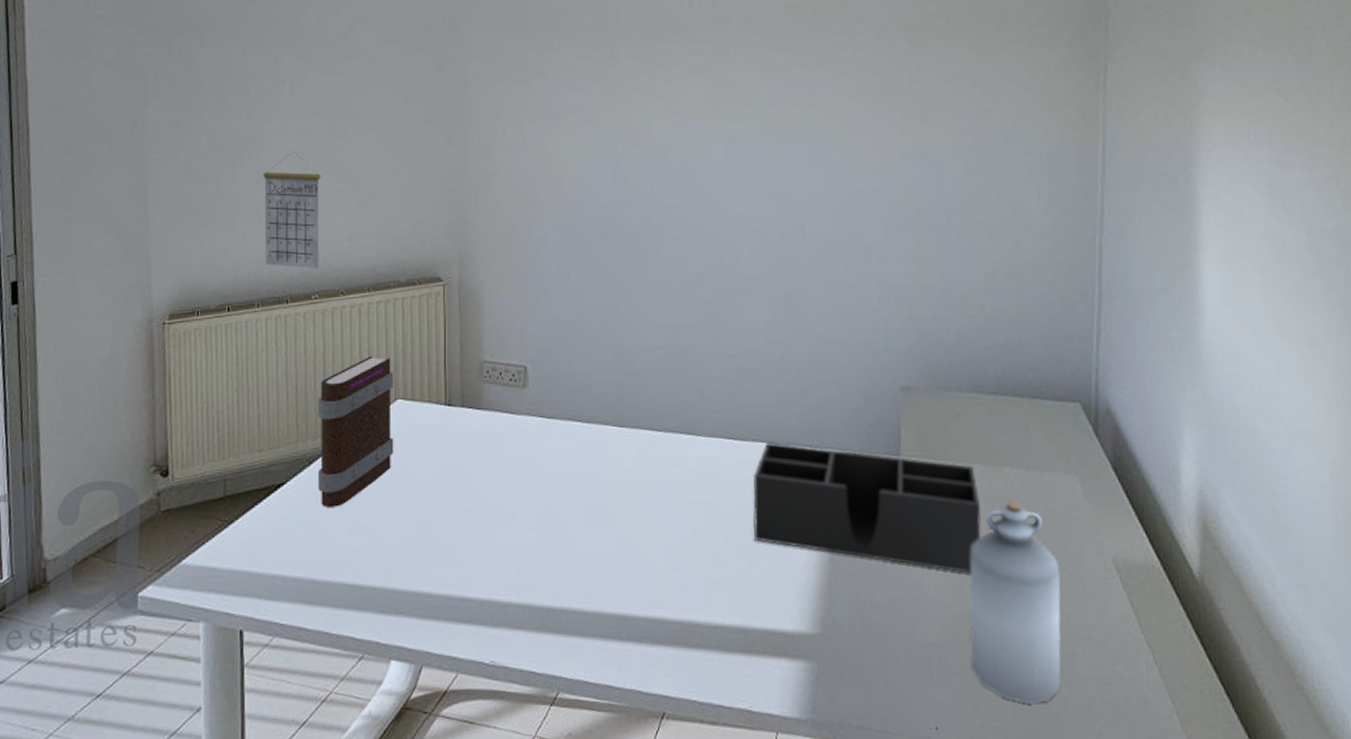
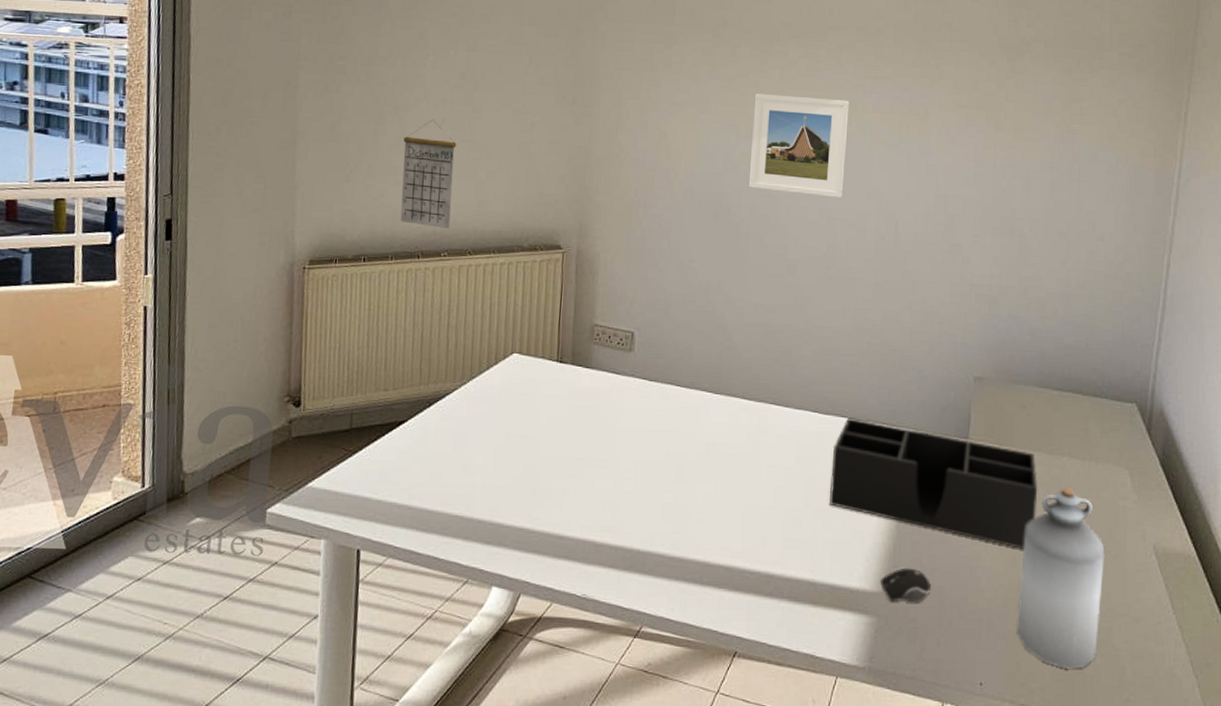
book: present [317,356,394,508] -> none [436,312,512,446]
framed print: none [639,96,742,203] -> present [748,94,849,199]
computer mouse: none [817,604,872,644] -> present [881,568,930,603]

